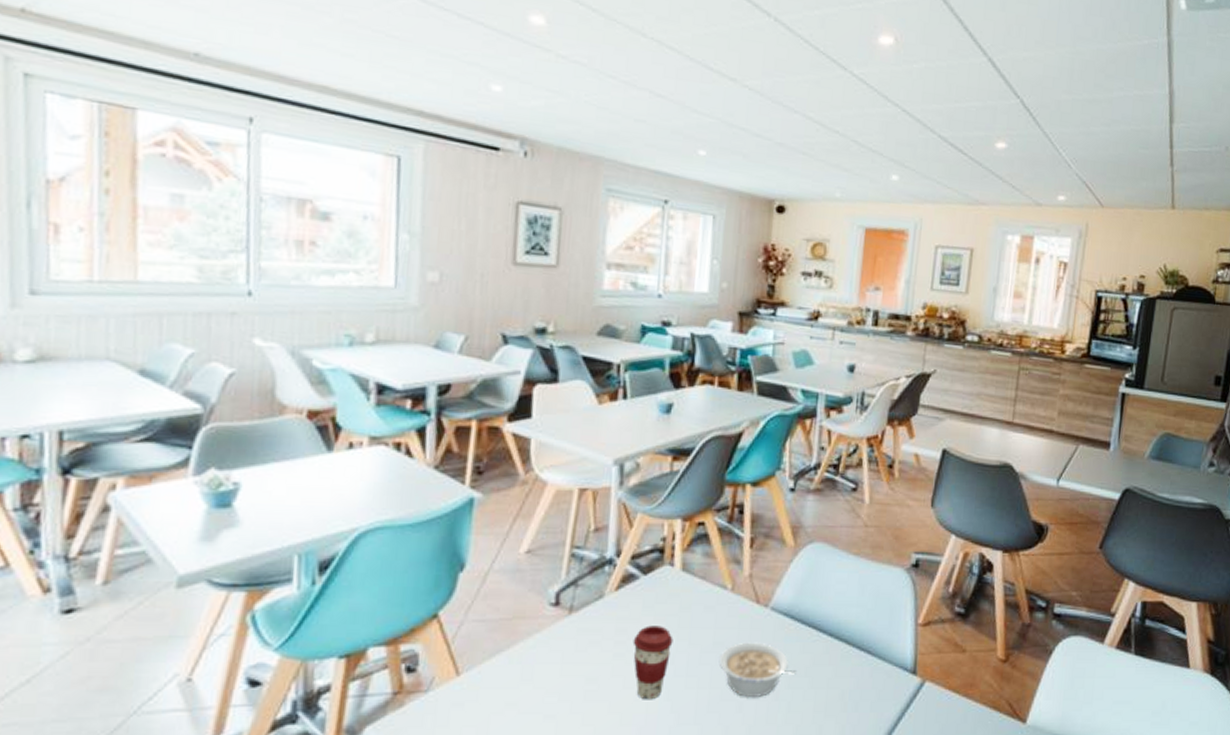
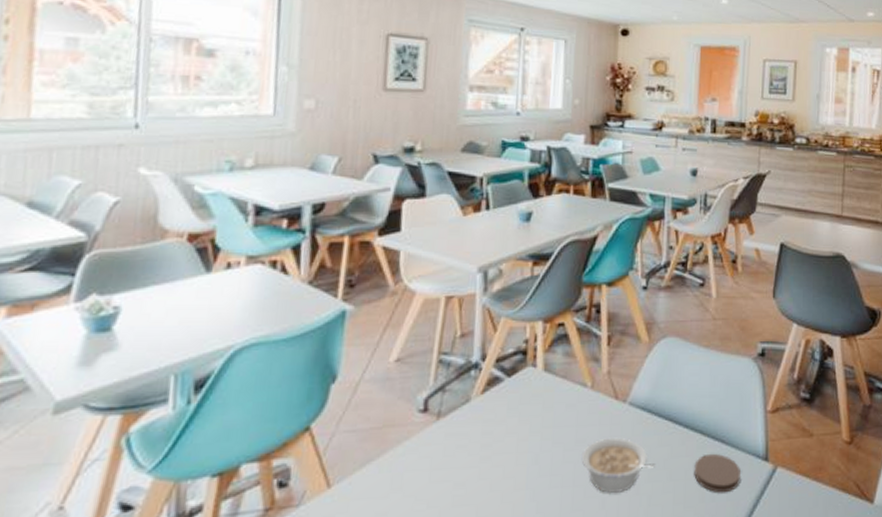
coffee cup: present [633,625,673,700] -> none [498,426,537,502]
coaster: none [837,663,887,704] -> present [694,453,742,493]

